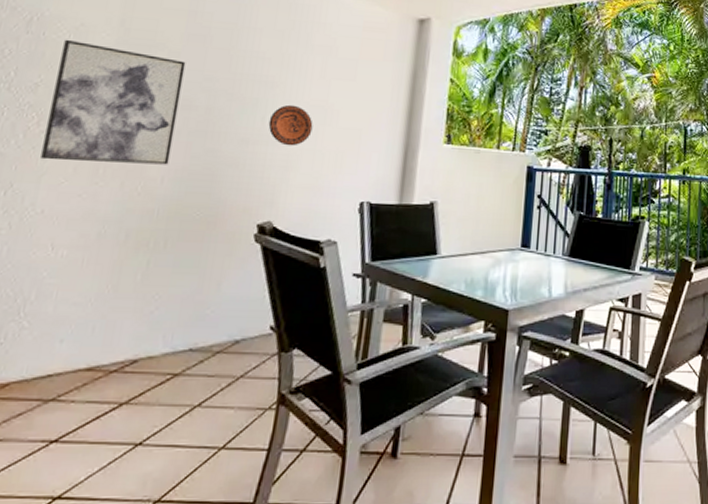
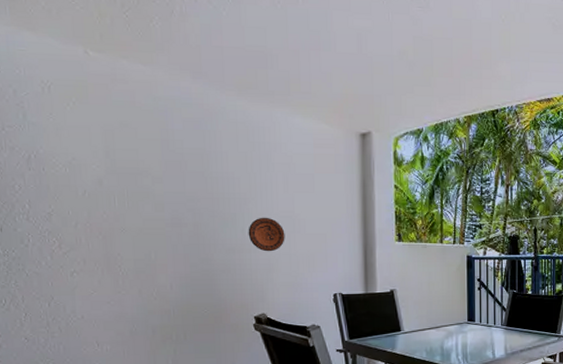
wall art: present [40,39,186,165] -> none [62,173,174,276]

